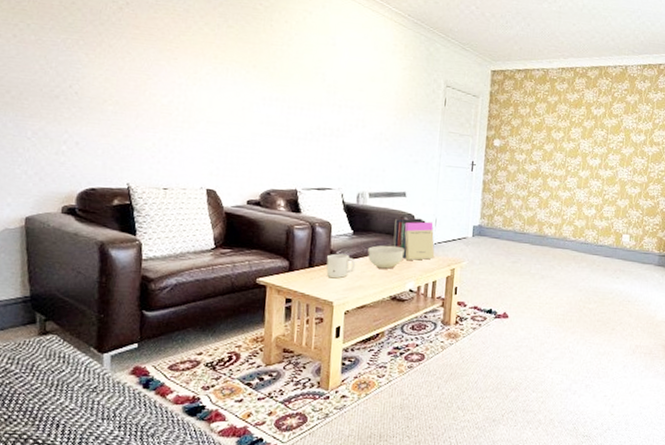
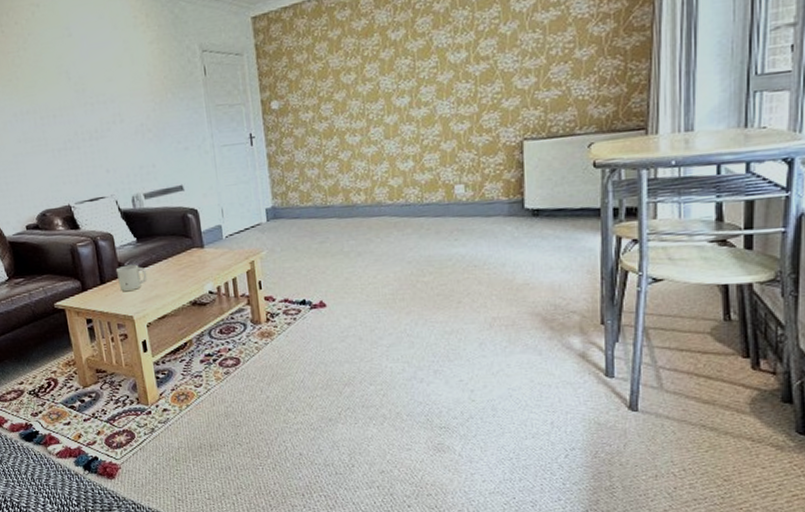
bowl: present [368,245,405,269] -> none [156,246,196,274]
books: present [393,218,435,261] -> none [178,211,229,261]

